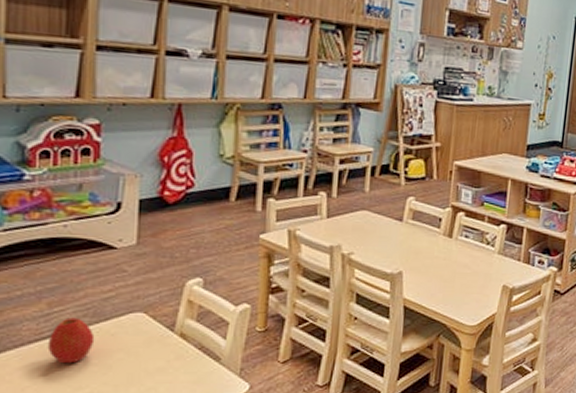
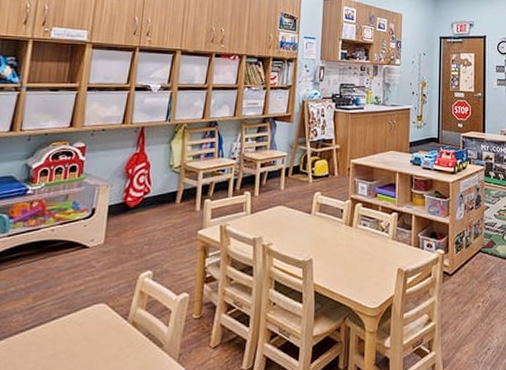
apple: present [47,317,95,364] -> none [29,309,66,352]

